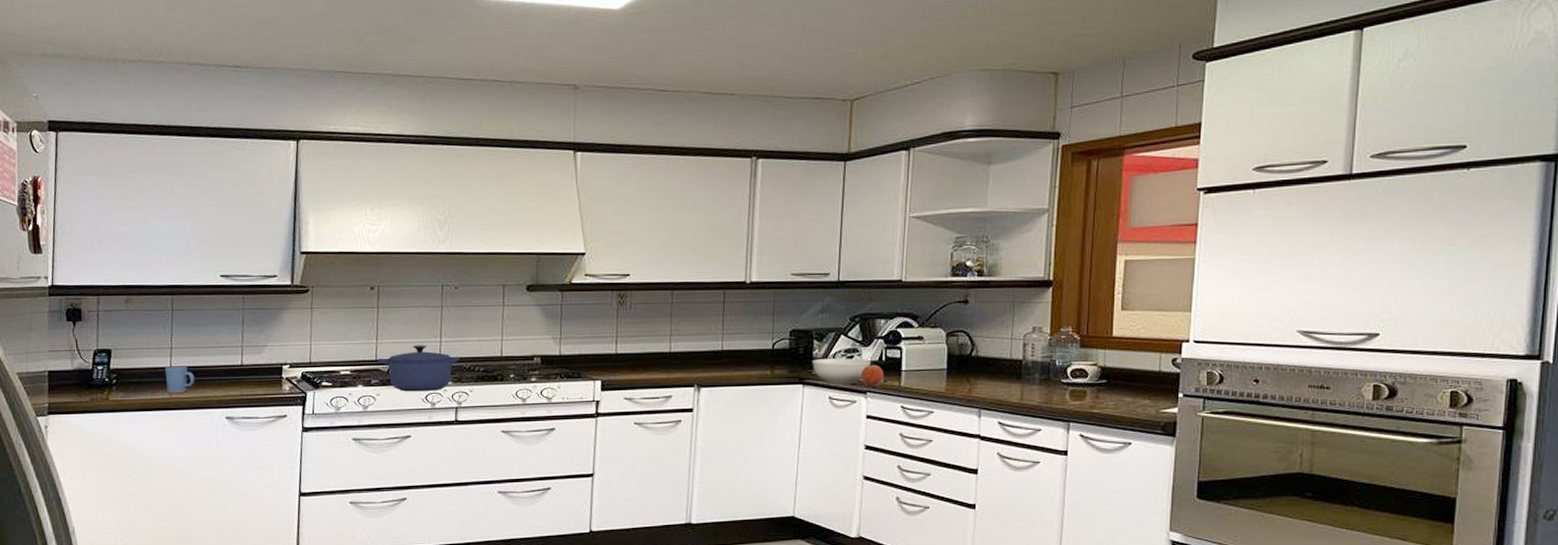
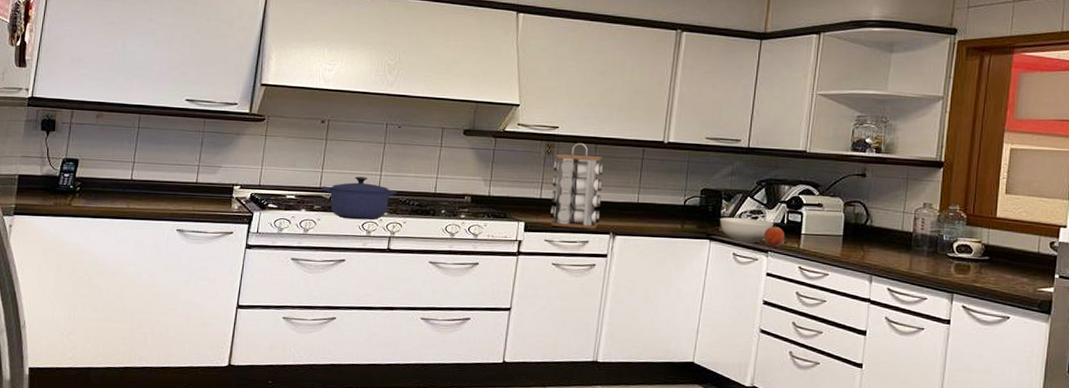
mug: present [164,366,195,393] -> none [125,178,152,204]
spice rack: none [627,289,683,385] -> present [549,142,604,230]

